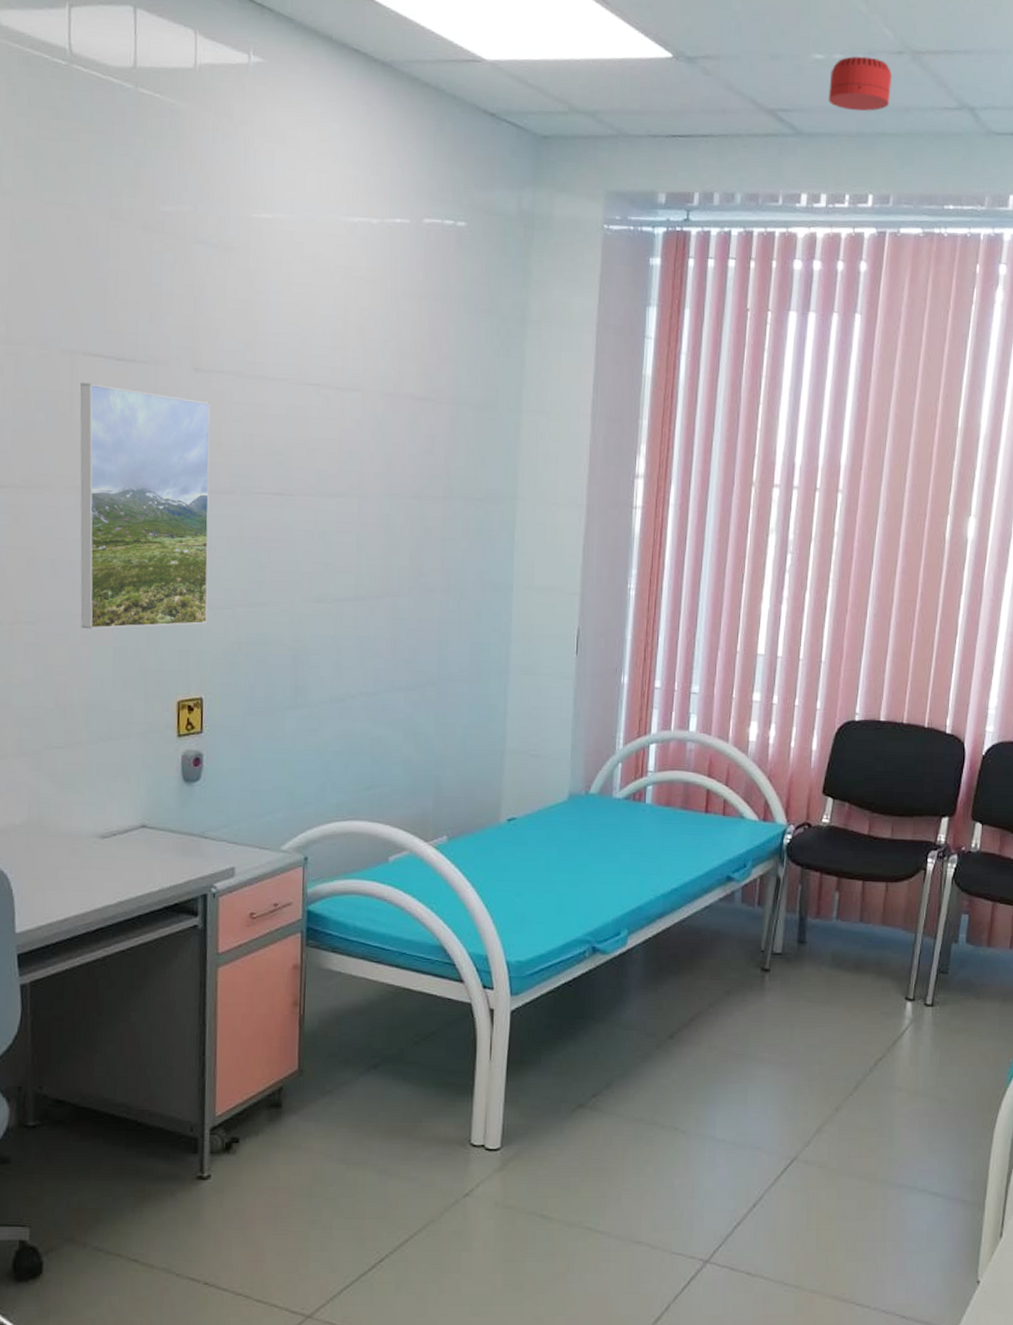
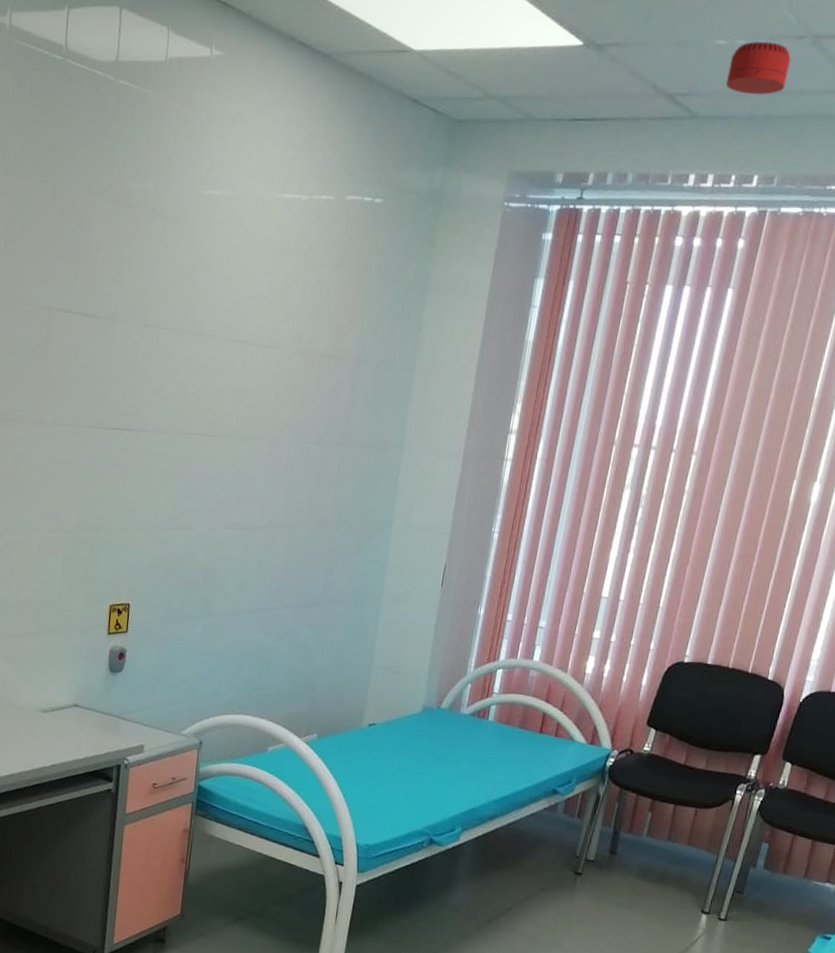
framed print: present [80,383,211,630] -> none [39,334,155,543]

